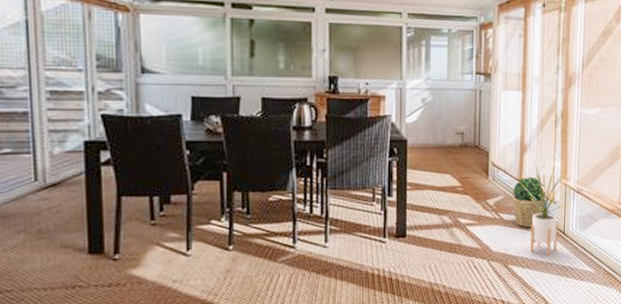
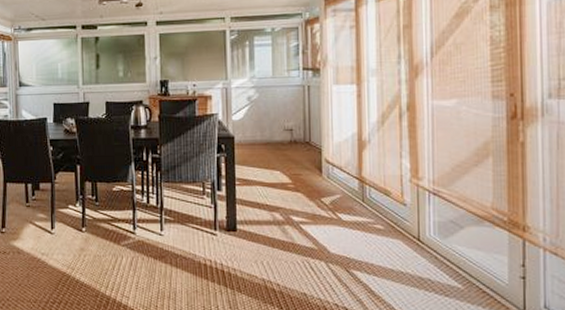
potted plant: present [513,177,547,228] -> none [351,175,393,231]
house plant: present [521,160,570,256] -> none [360,158,423,264]

